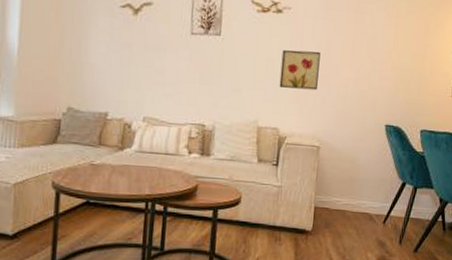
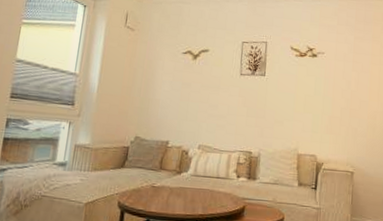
wall art: present [279,50,321,91] -> none [316,87,351,122]

